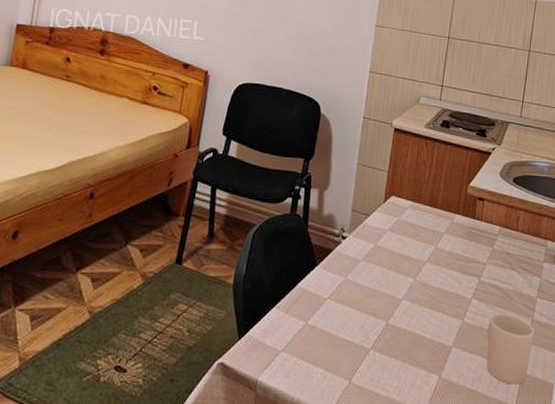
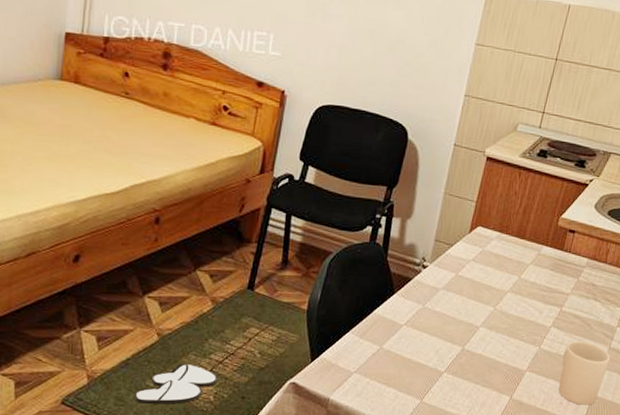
slippers: none [63,343,147,389] -> present [133,363,218,404]

